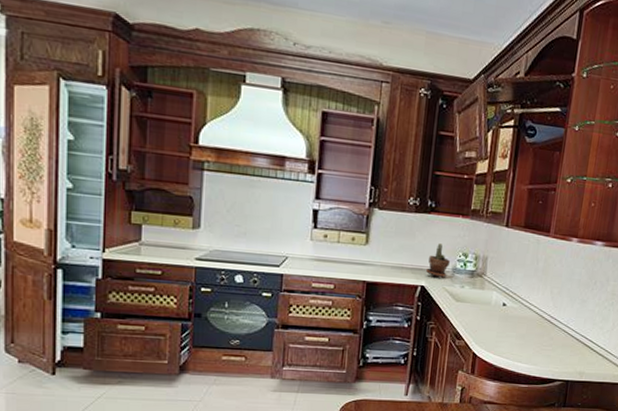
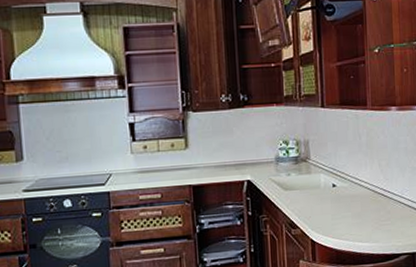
potted plant: present [426,242,451,278] -> none [250,134,273,170]

